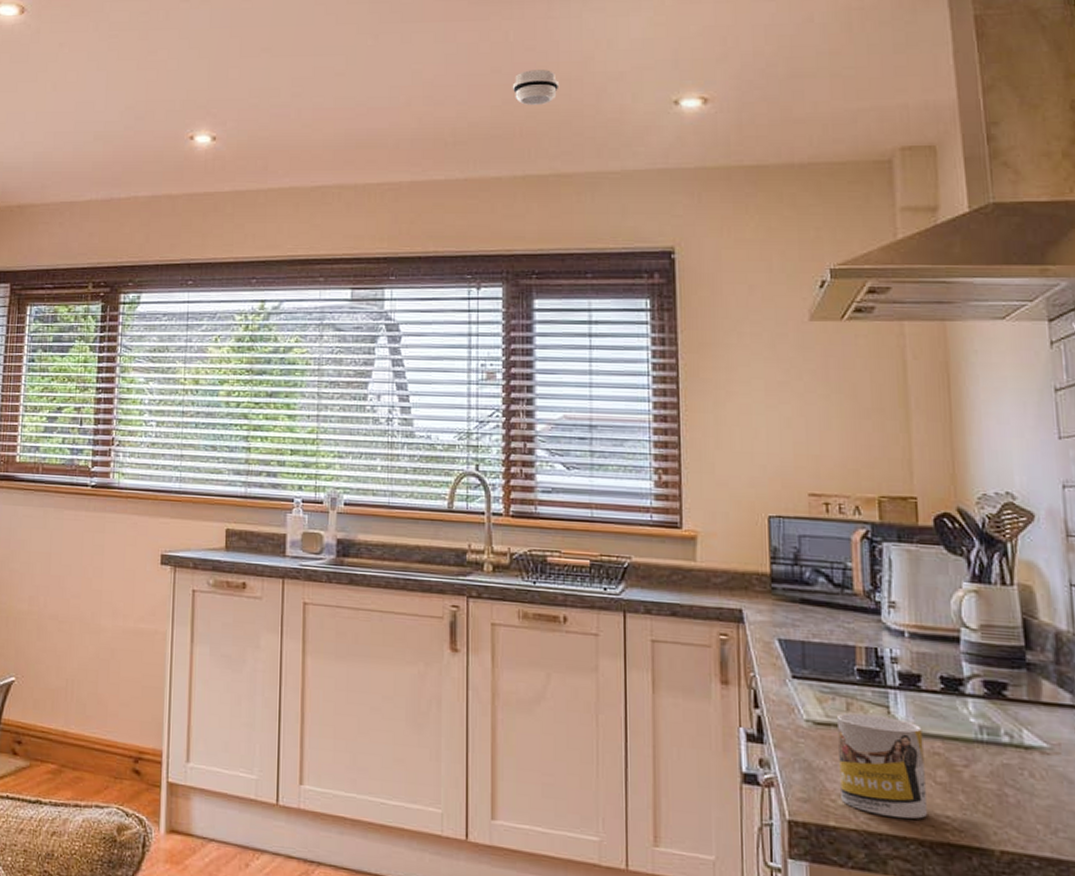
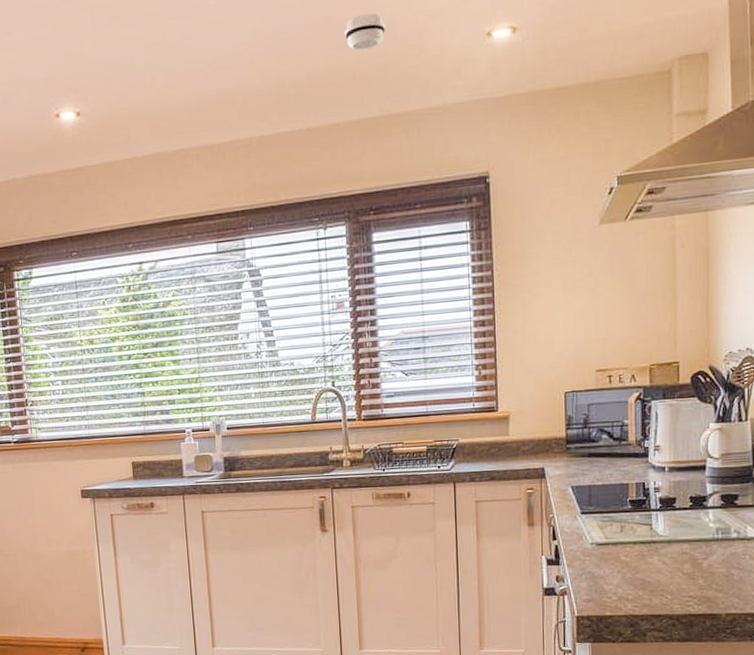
mug: present [836,713,927,819] -> none [613,532,676,603]

